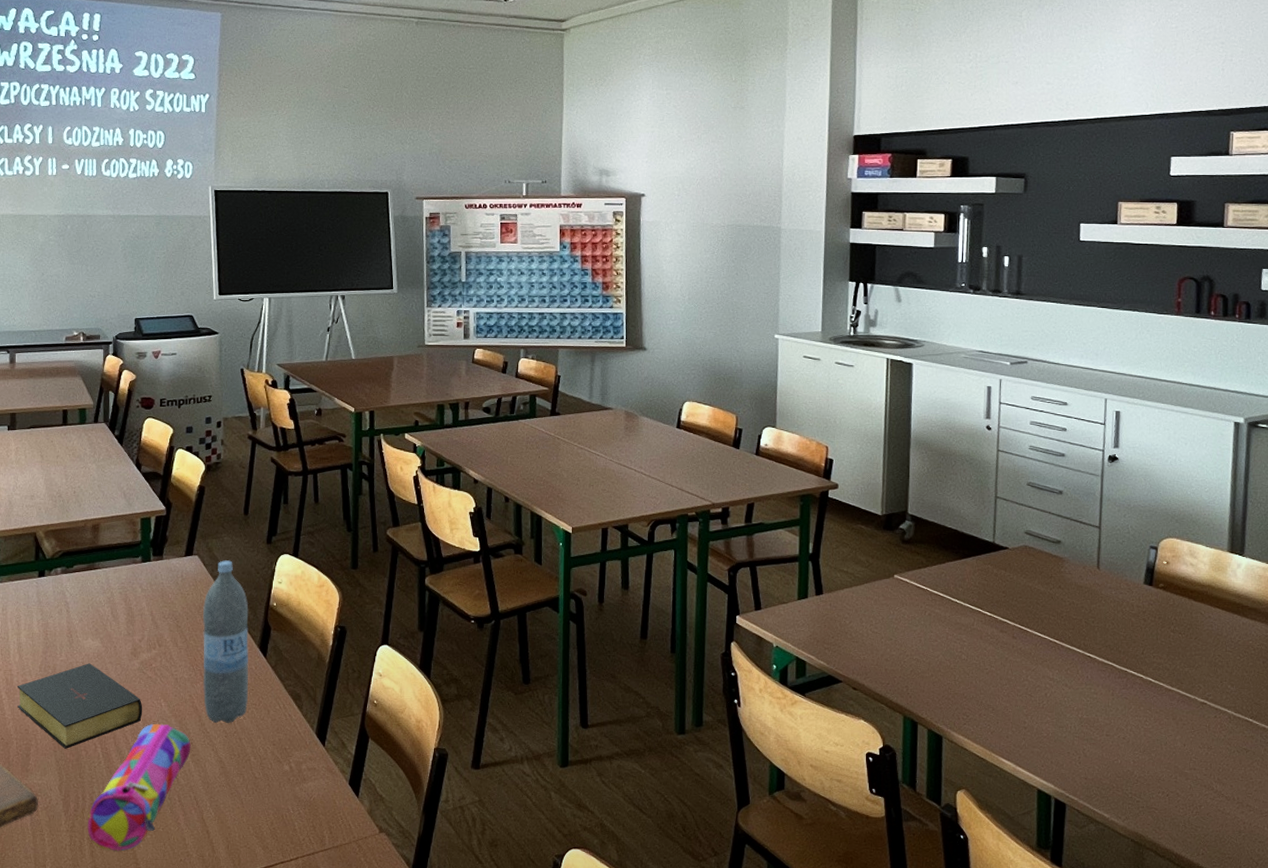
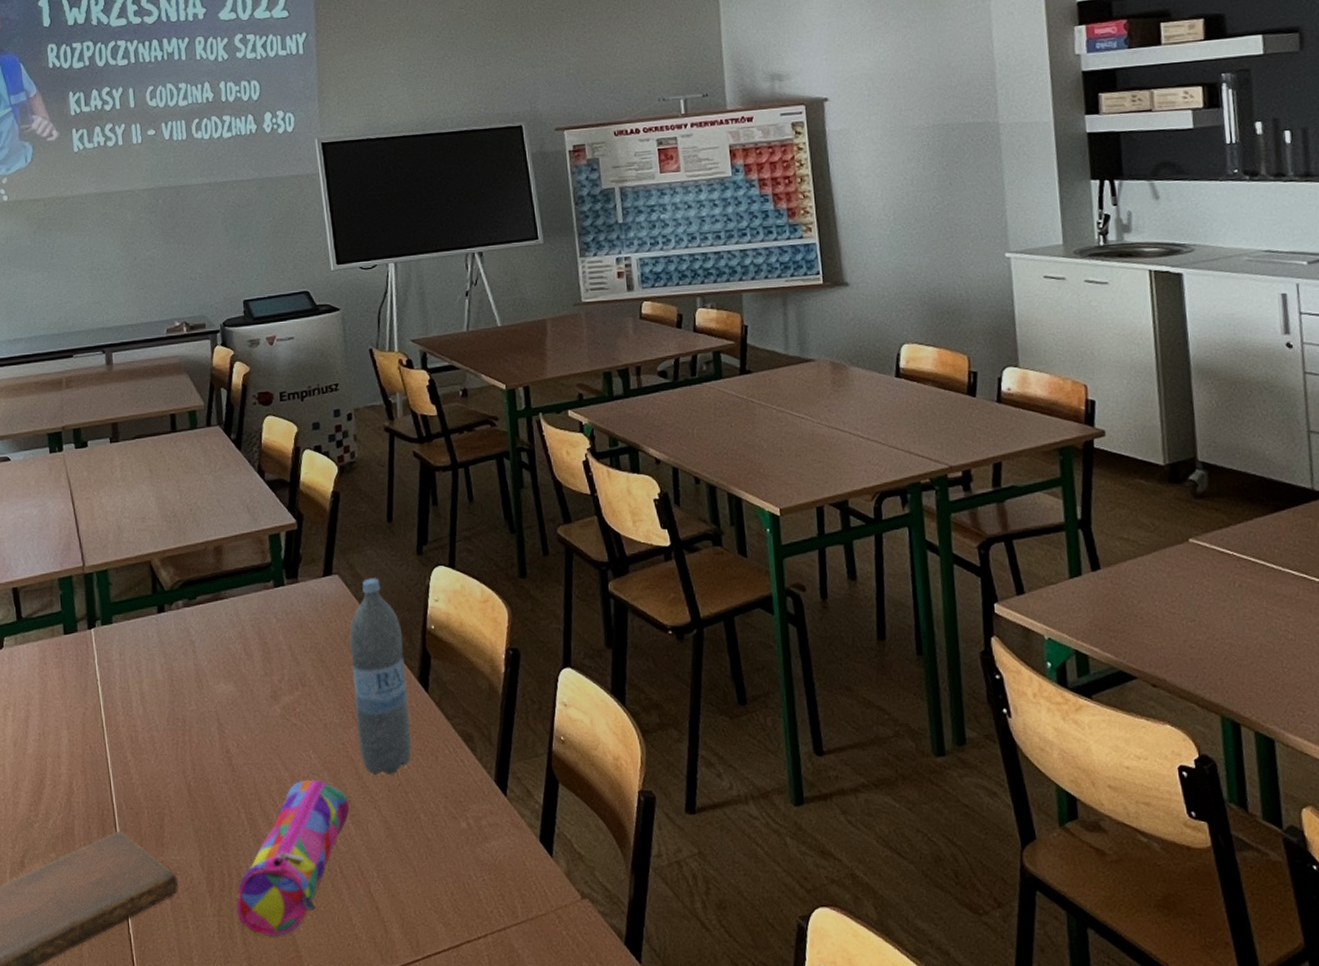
bible: present [16,663,143,749] -> none [143,712,290,816]

